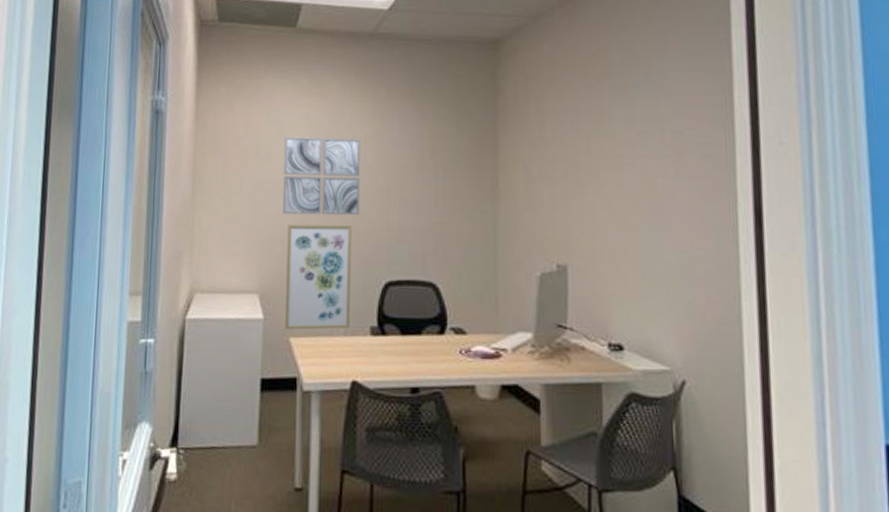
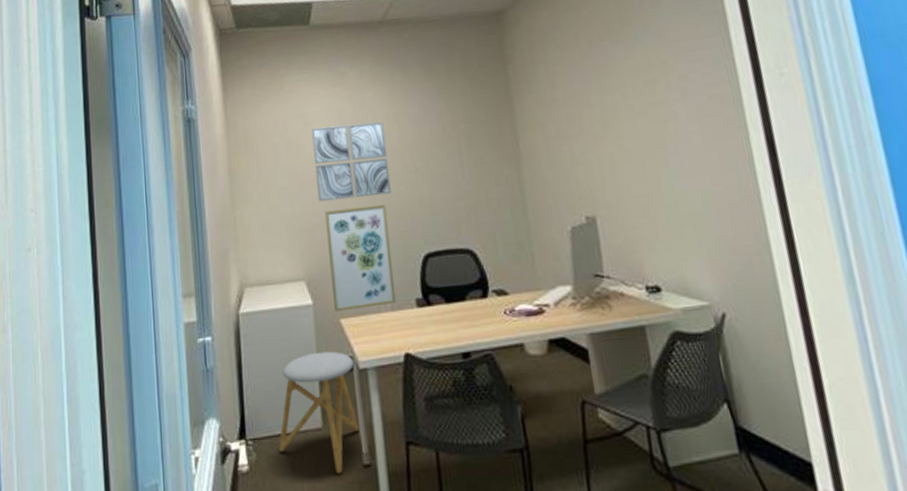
stool: none [210,368,298,495] -> present [279,351,359,475]

